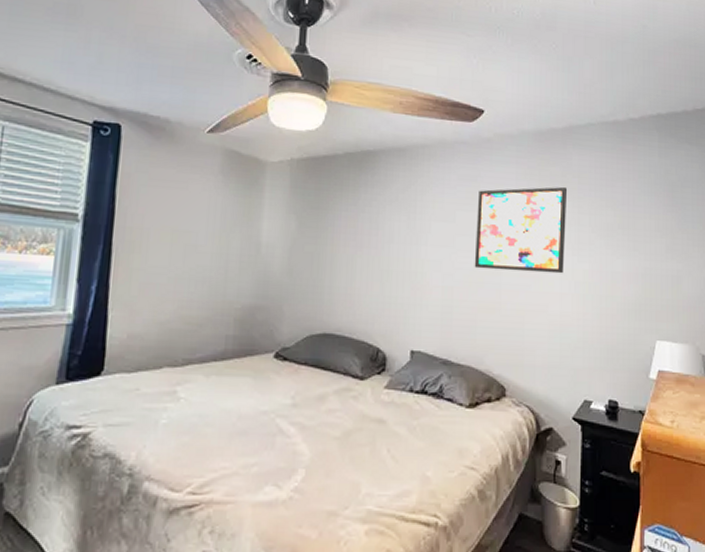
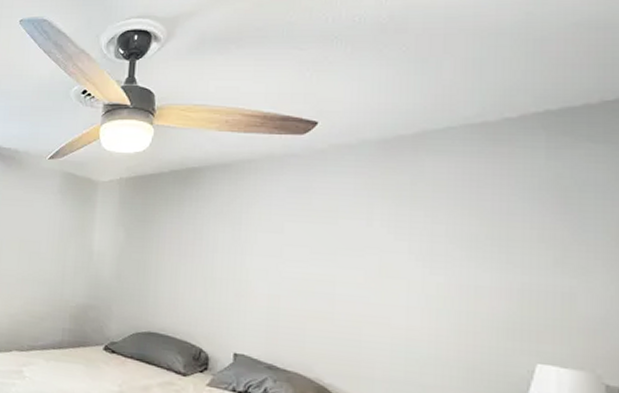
wall art: present [474,186,567,274] -> none [303,195,417,287]

